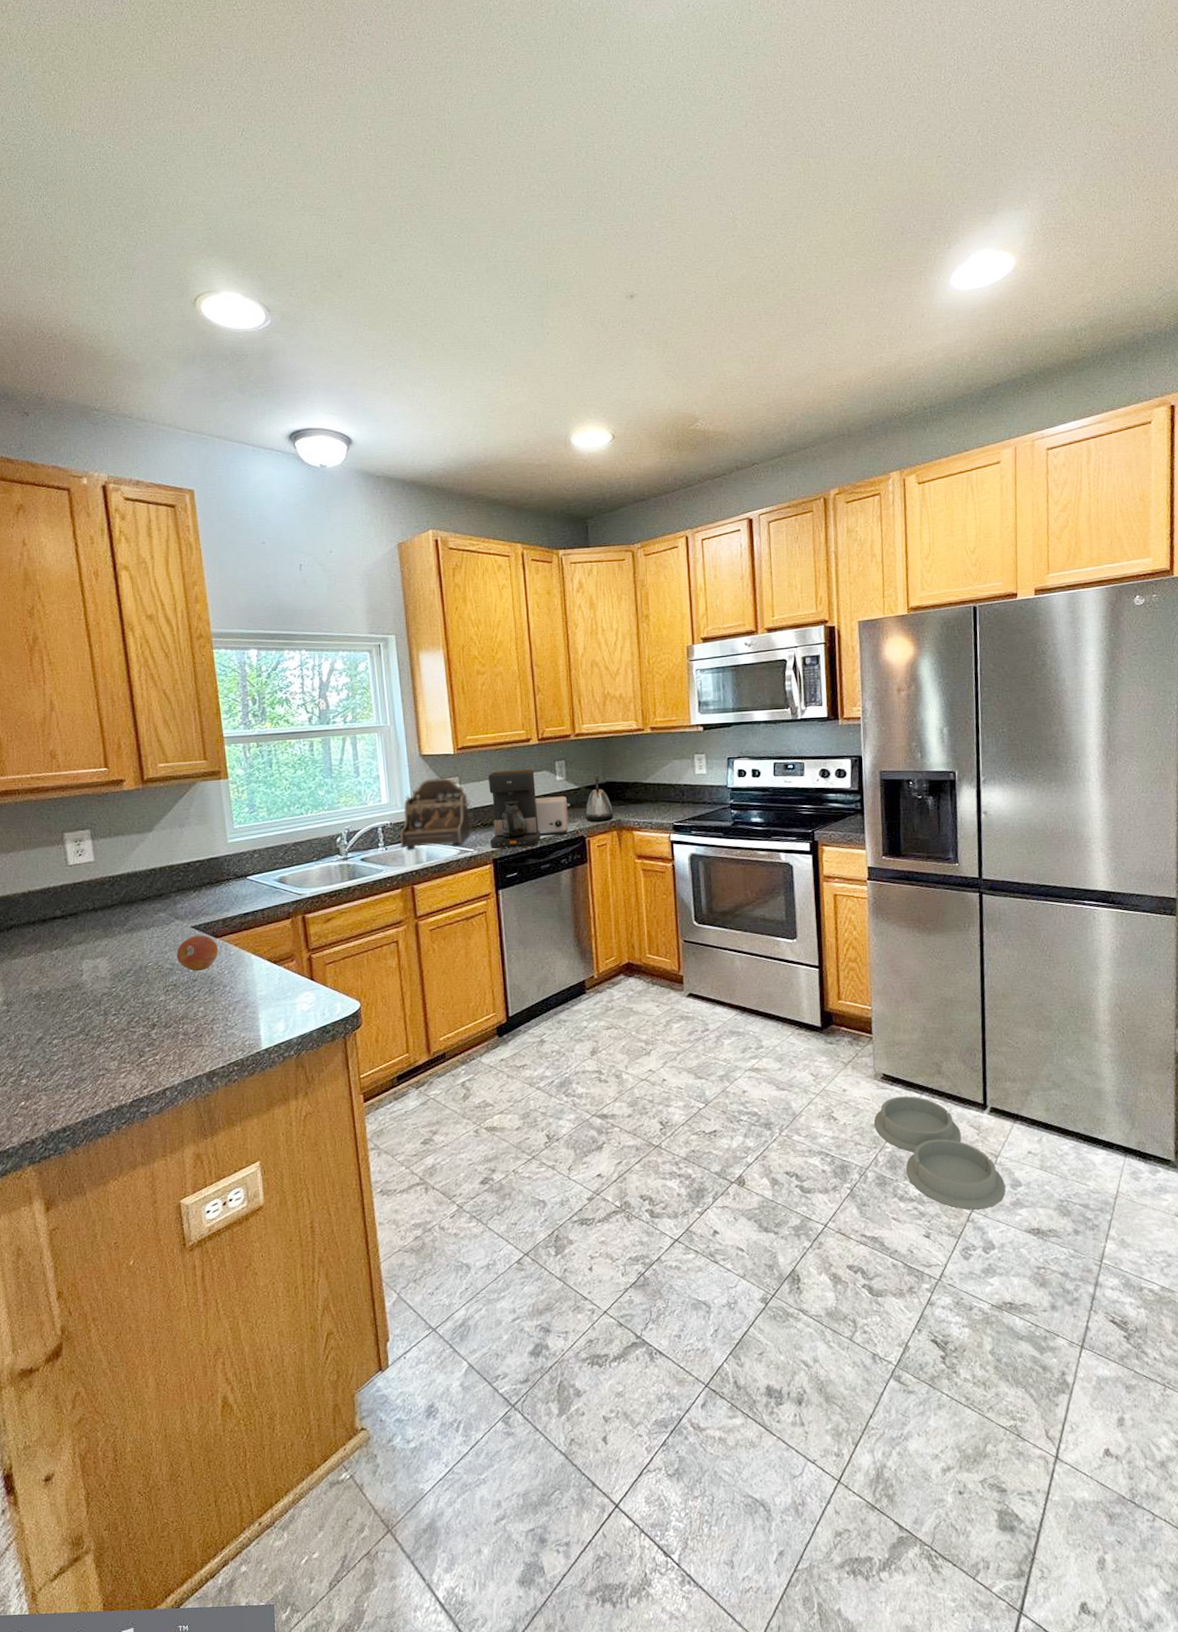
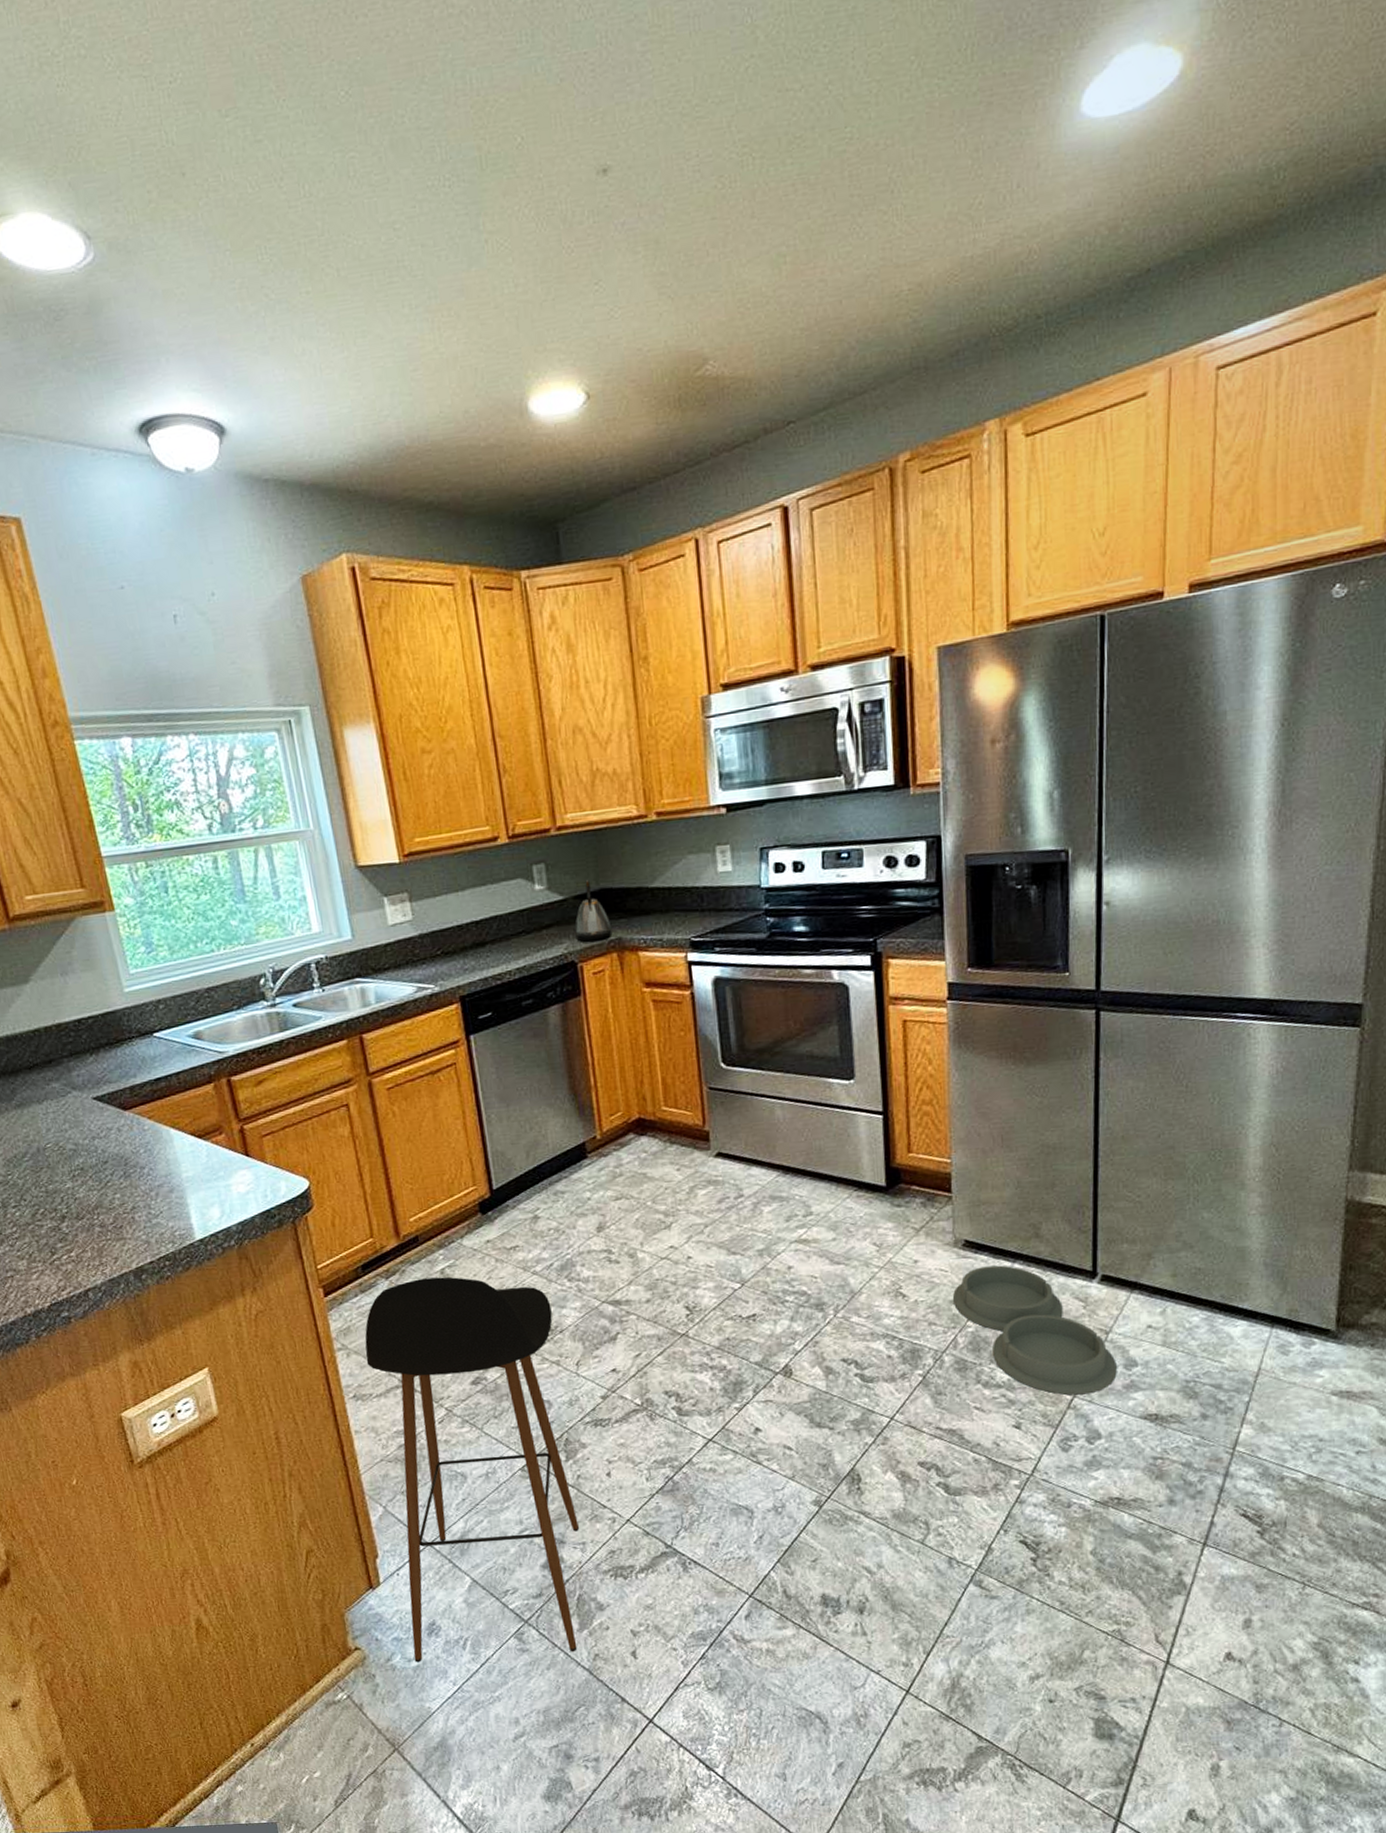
fruit: present [176,935,219,972] -> none [79,1107,130,1152]
bar stool: none [393,1089,564,1444] -> present [364,1276,580,1663]
spice rack: present [399,778,471,849] -> none [338,895,429,990]
coffee maker: present [489,769,540,848] -> none [446,877,519,983]
toaster: present [535,796,570,837] -> none [509,910,555,965]

